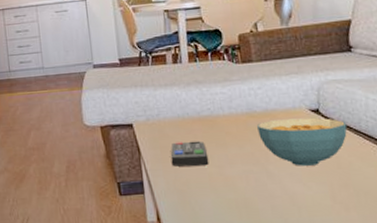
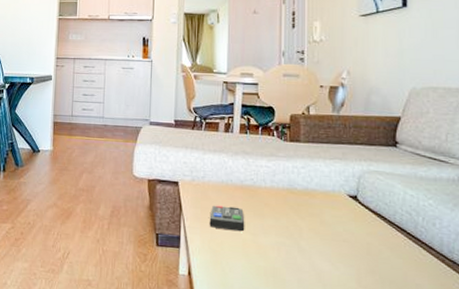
cereal bowl: present [257,117,347,166] -> none [296,199,382,248]

